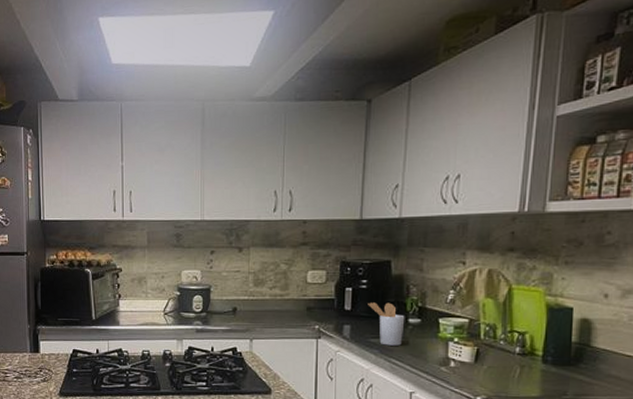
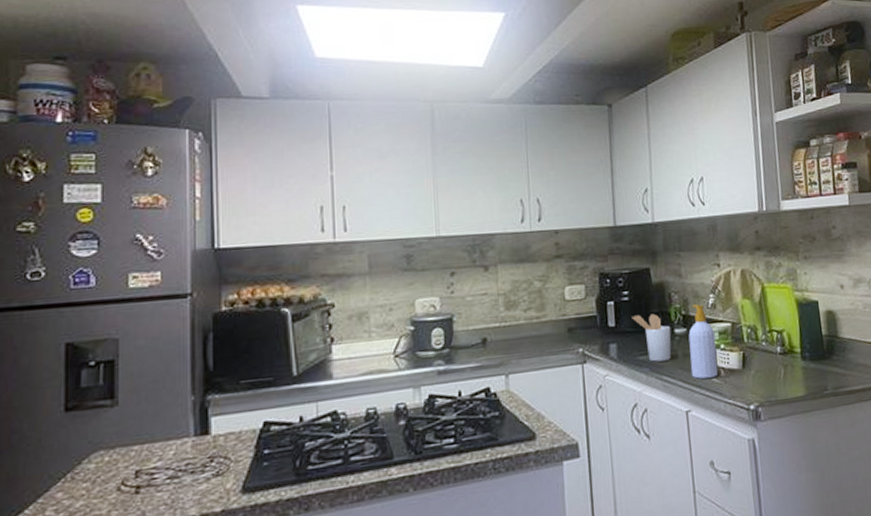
soap bottle: none [420,299,450,366] -> present [688,304,719,379]

